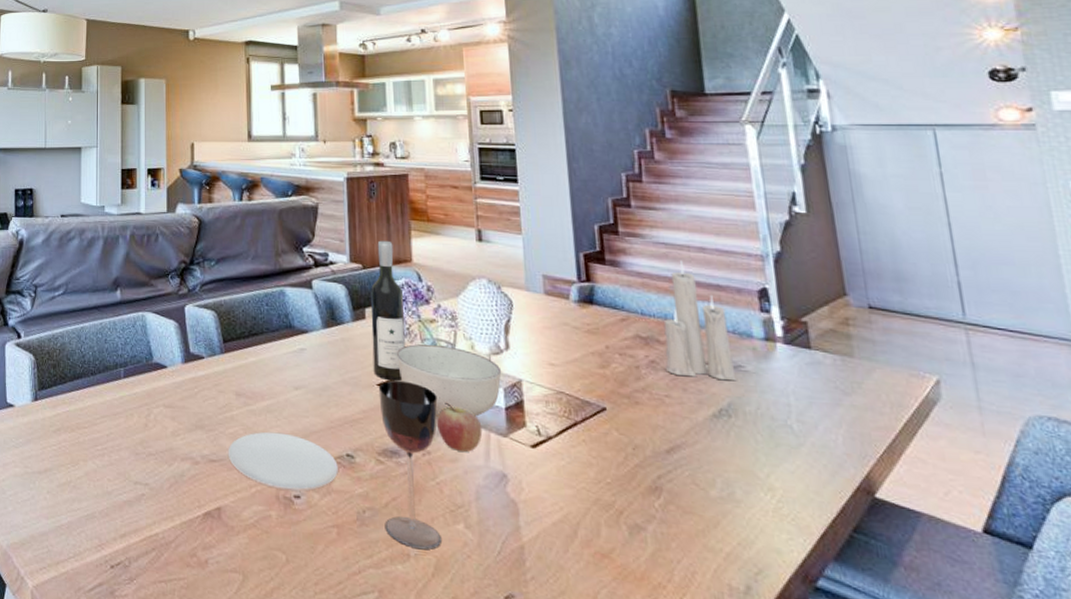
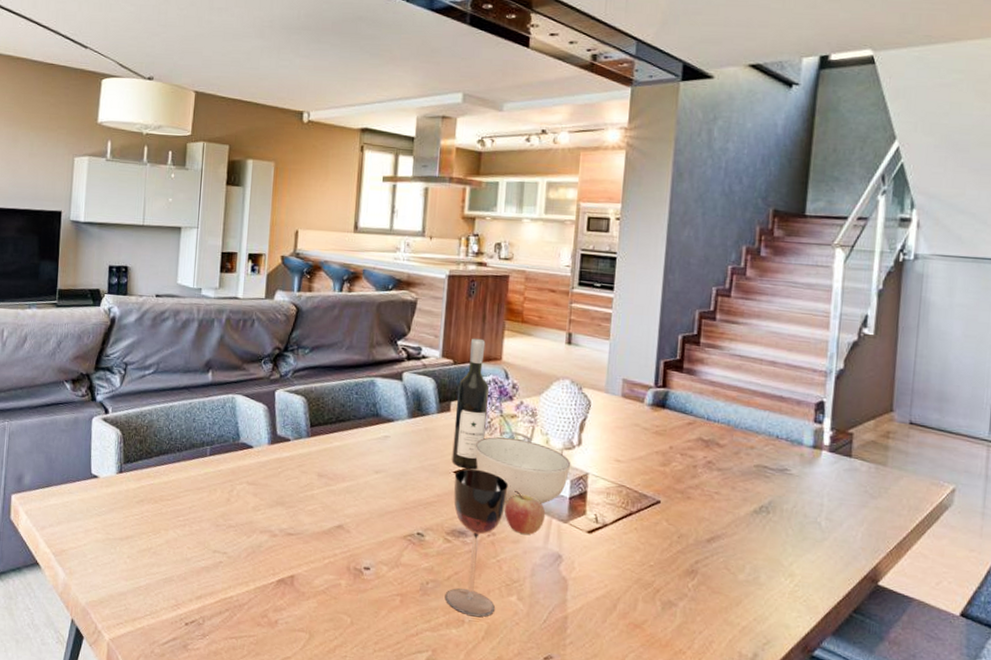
plate: present [227,431,338,491] -> none [305,510,408,564]
candle: present [663,260,736,381] -> none [719,372,783,483]

